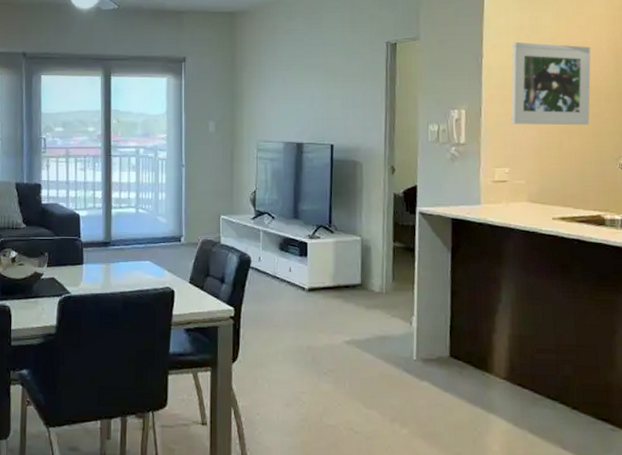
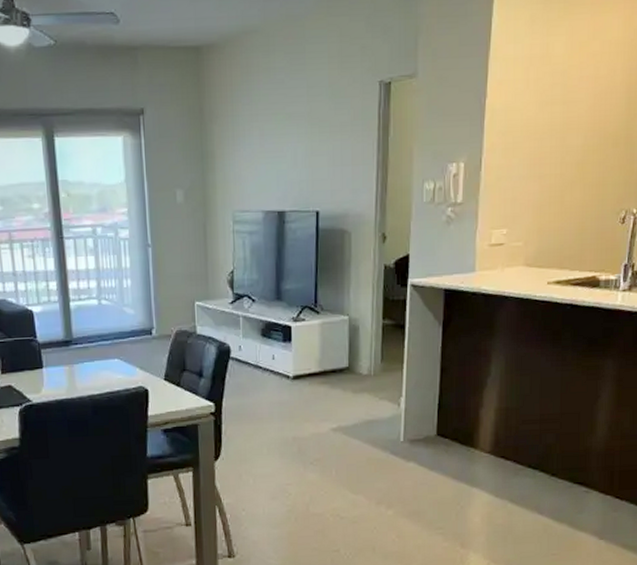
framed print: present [510,42,591,126] -> none [512,76,604,178]

